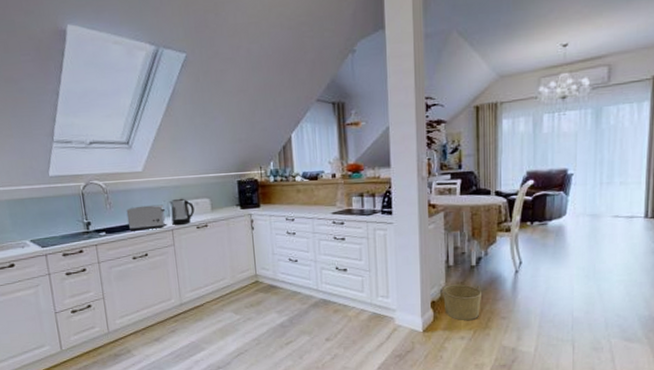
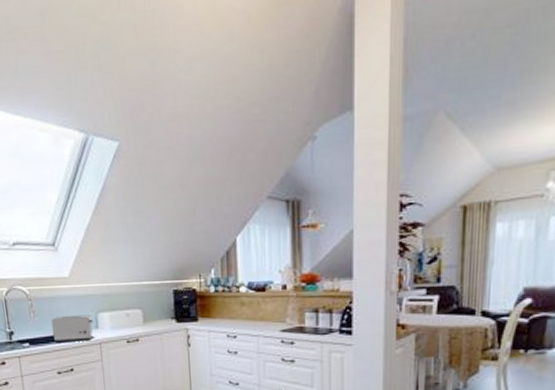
kettle: present [170,198,195,225] -> none [98,308,125,338]

